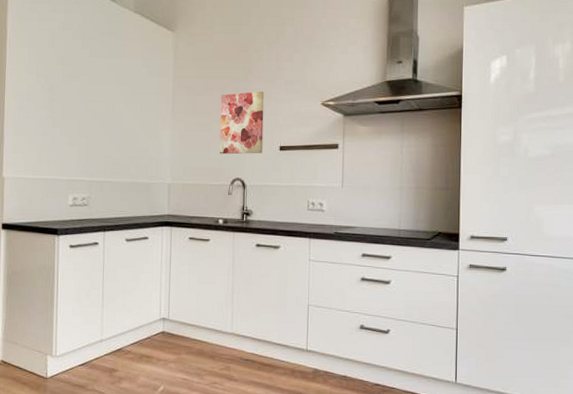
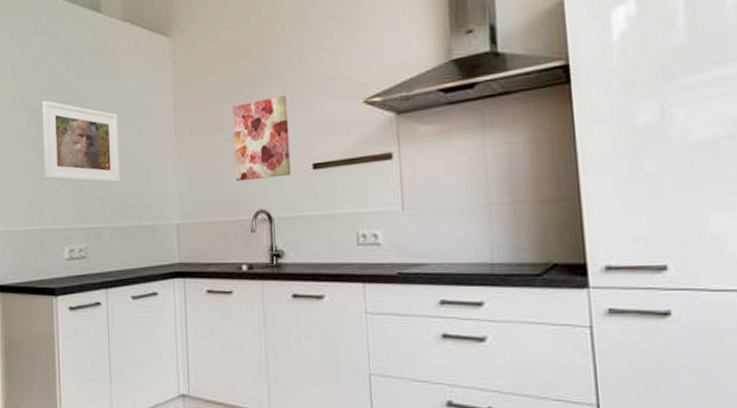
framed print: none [54,69,125,146] -> present [42,100,121,183]

